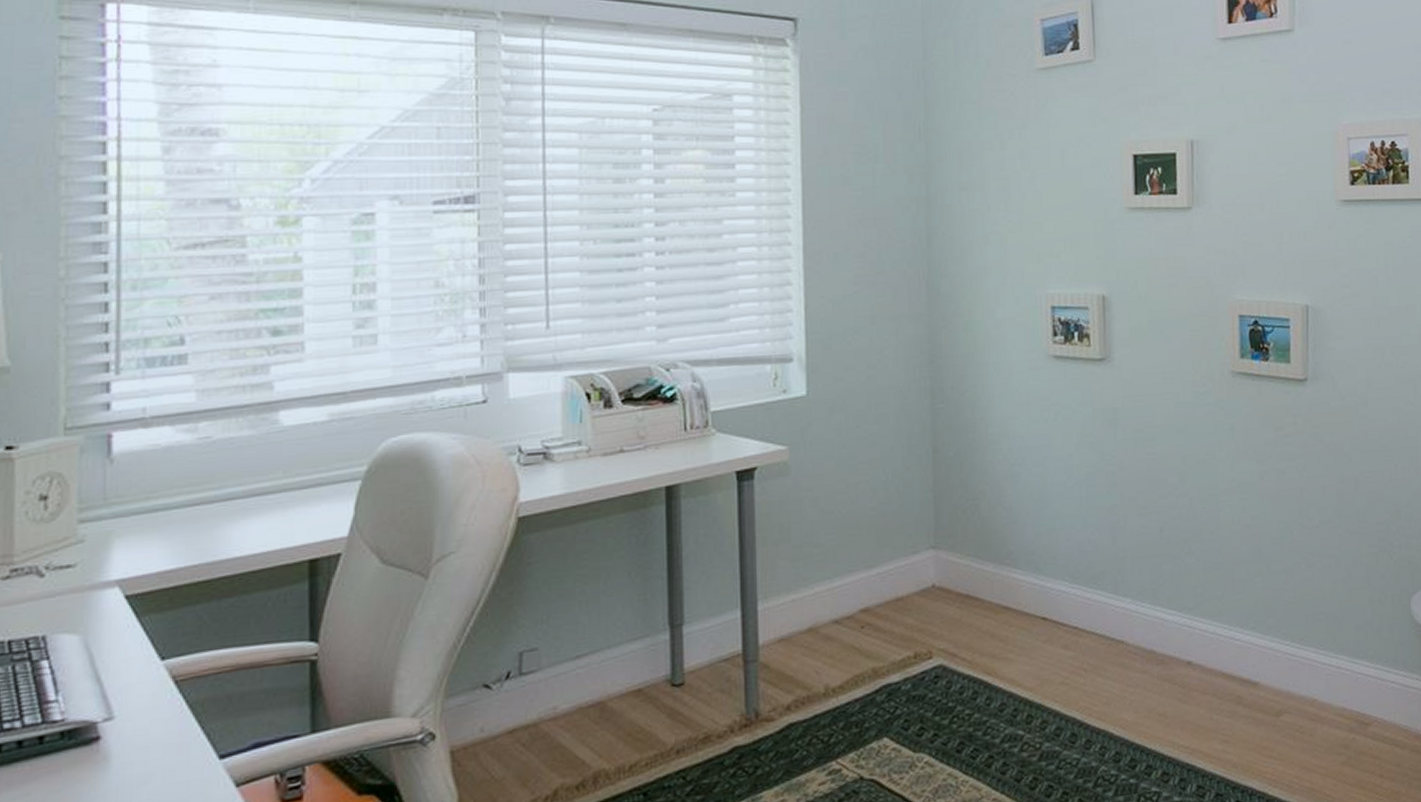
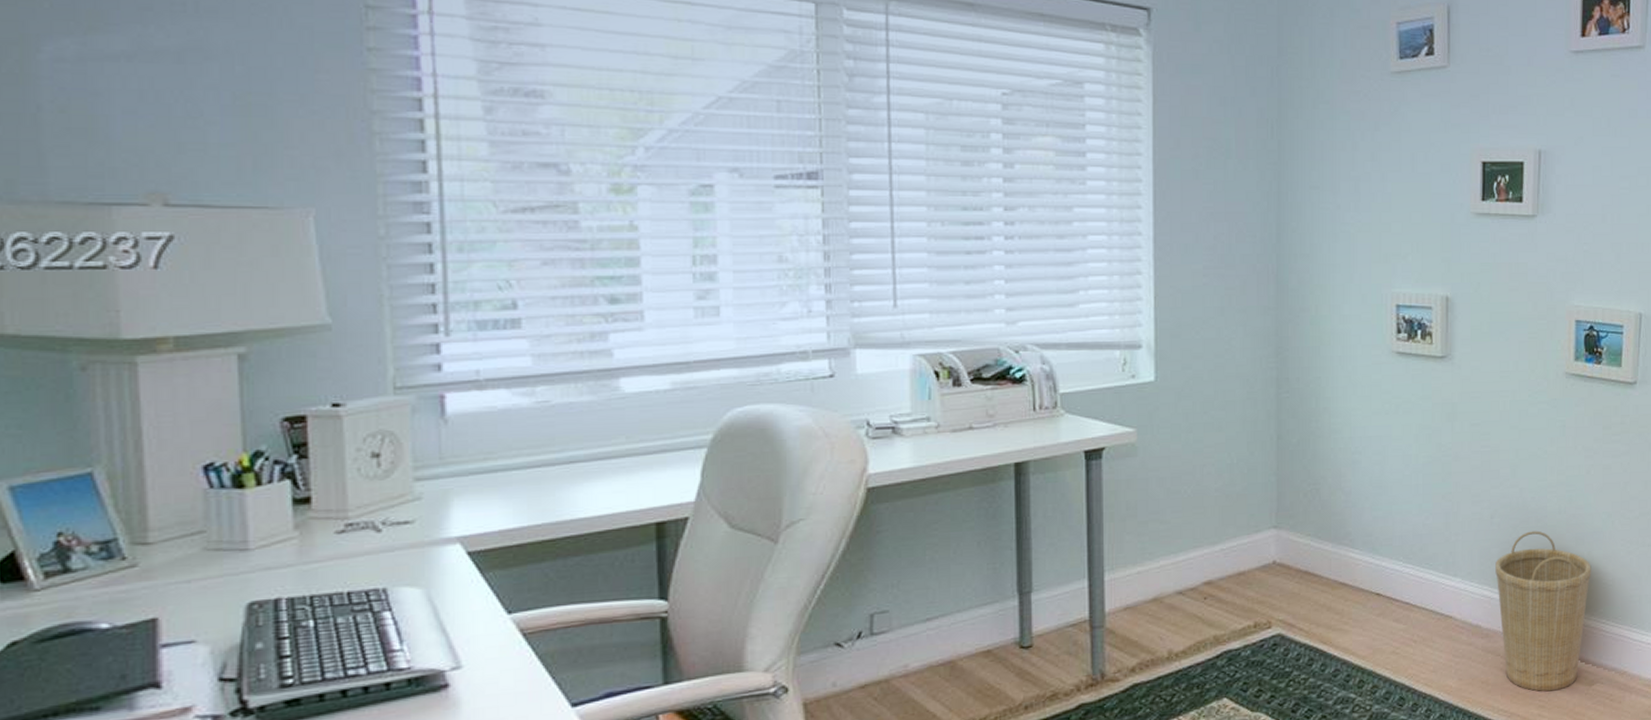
basket: none [1167,544,1272,725] -> present [1495,531,1591,692]

